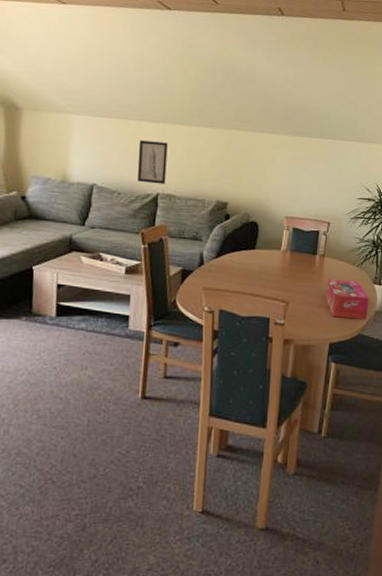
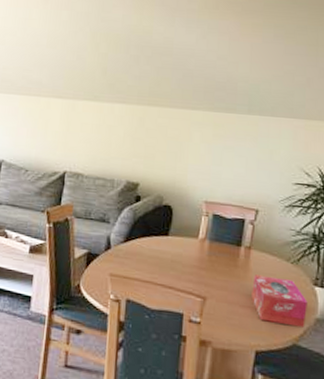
wall art: present [137,140,168,184] -> none [45,117,77,162]

